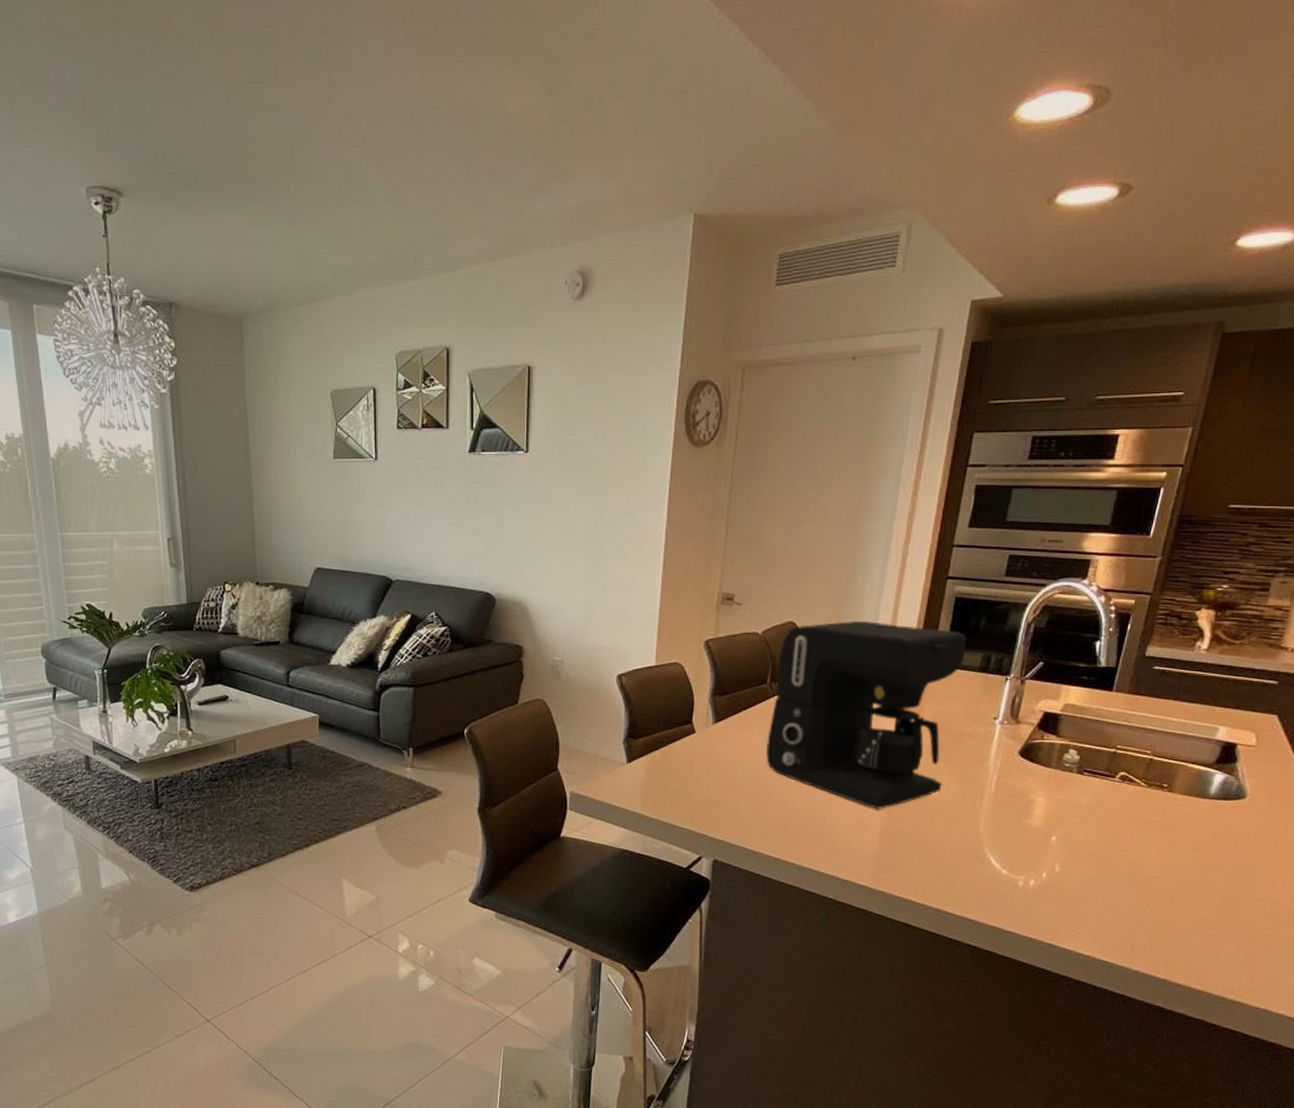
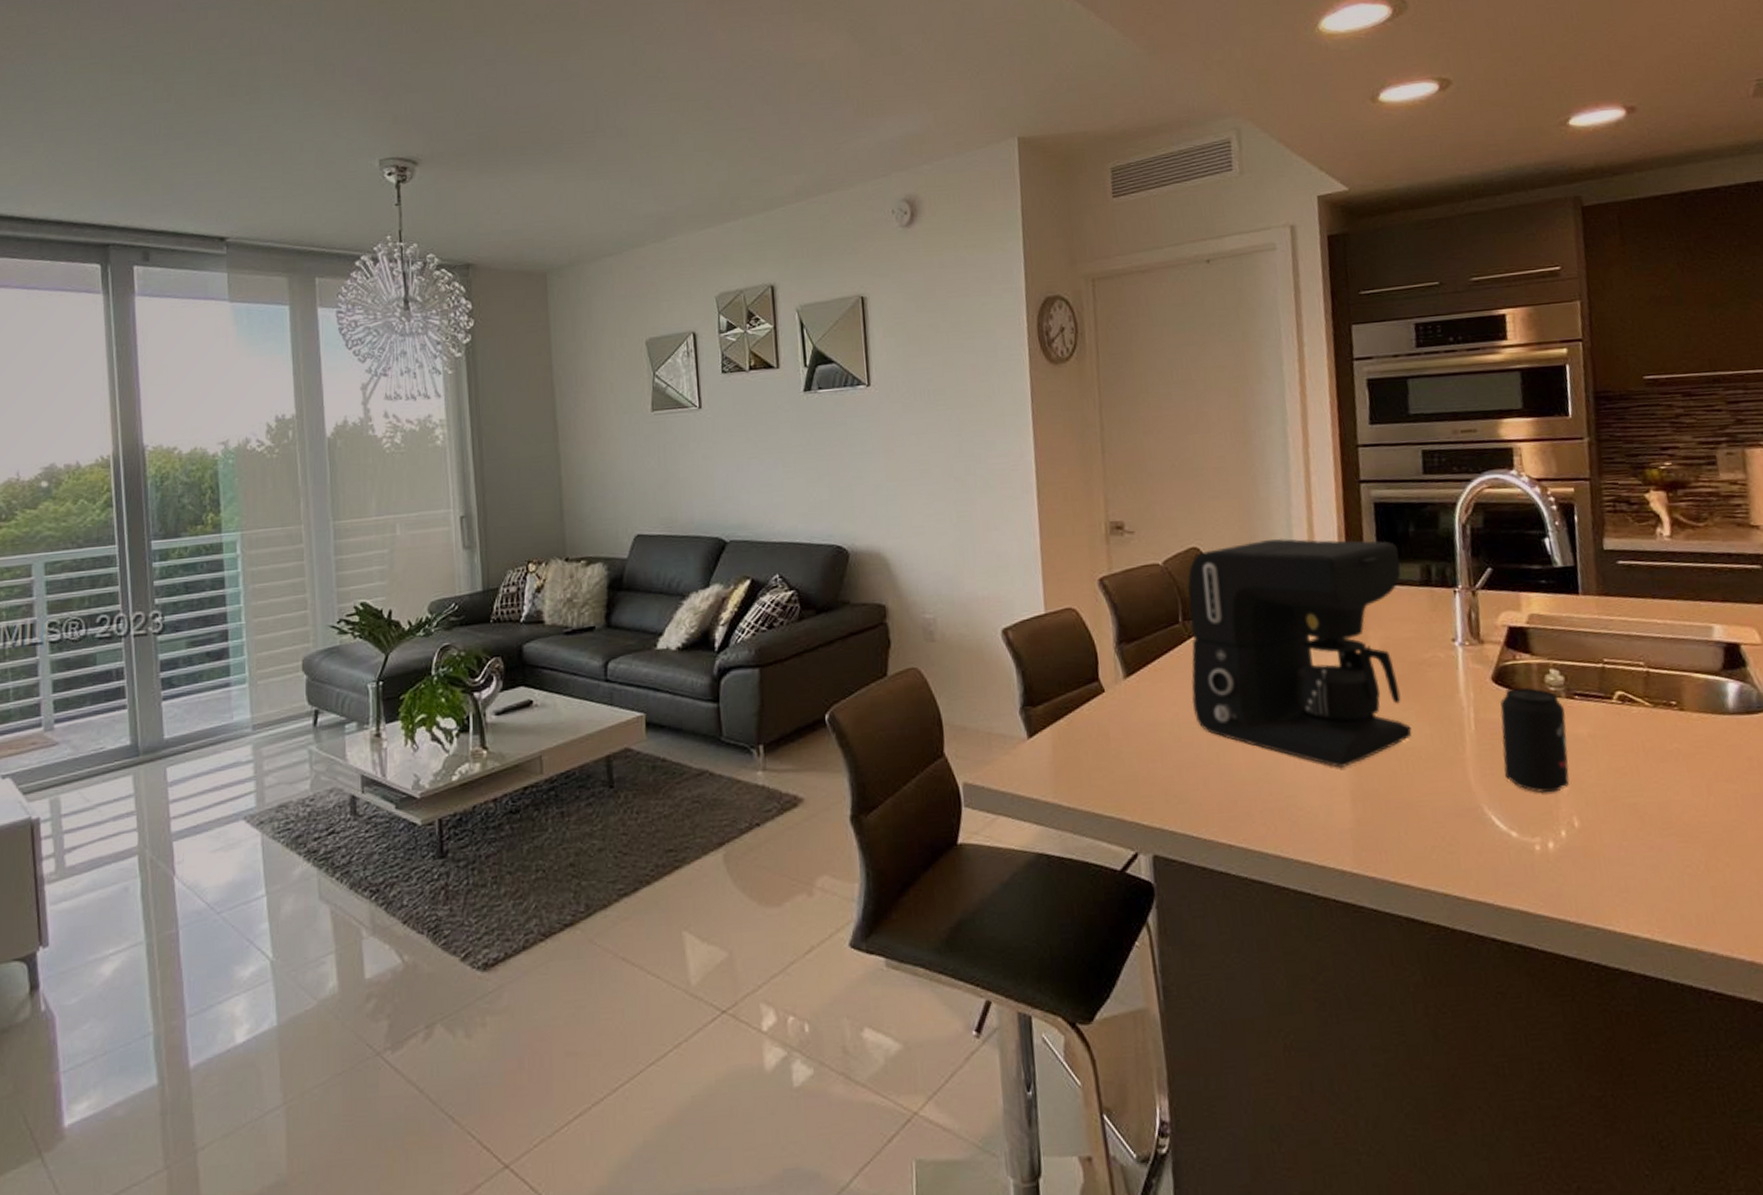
beverage can: none [1009,761,1074,844] -> present [1500,686,1570,794]

